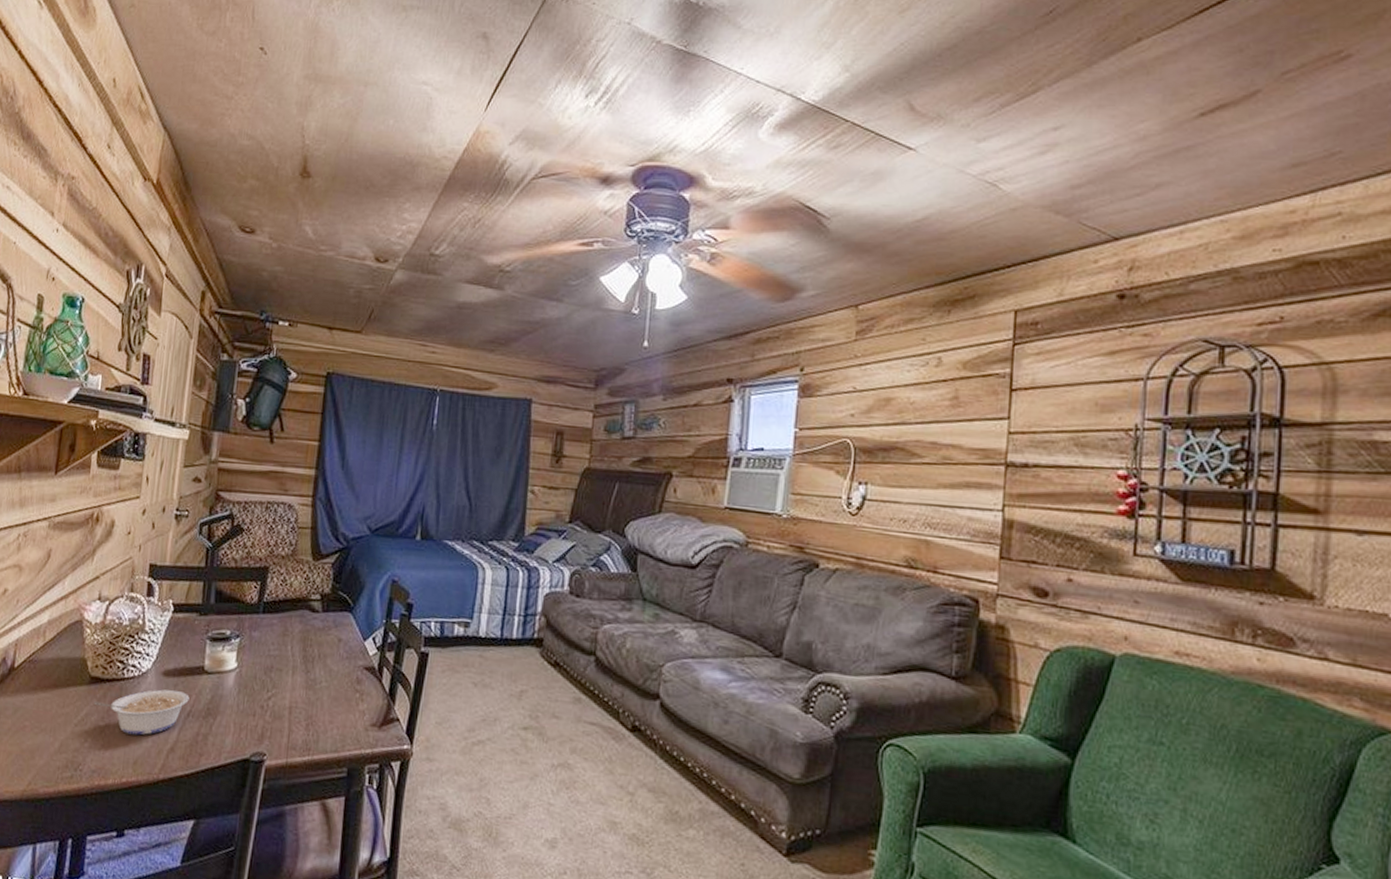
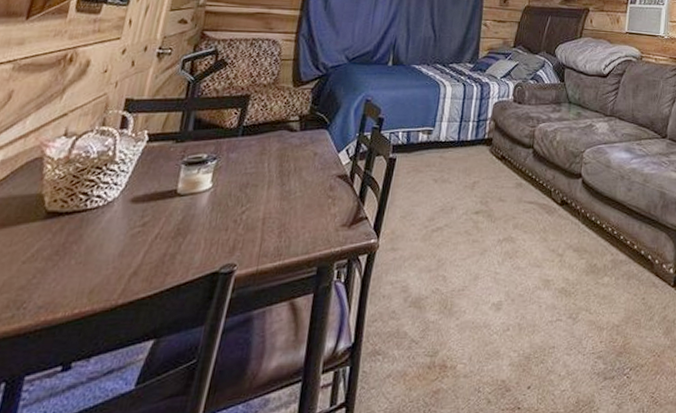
legume: present [94,689,190,736] -> none [48,216,159,264]

